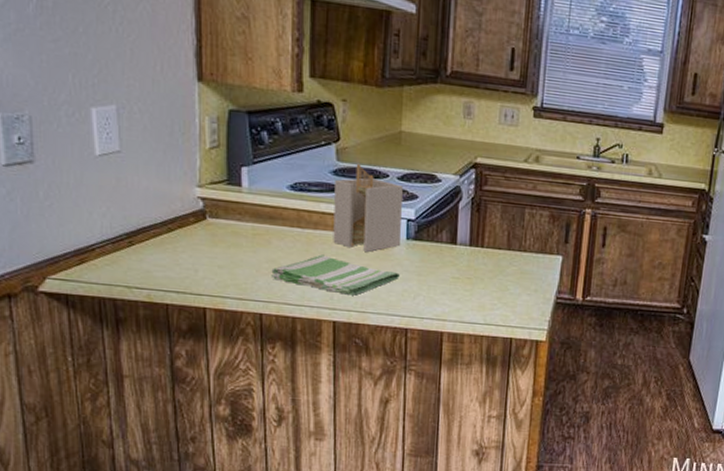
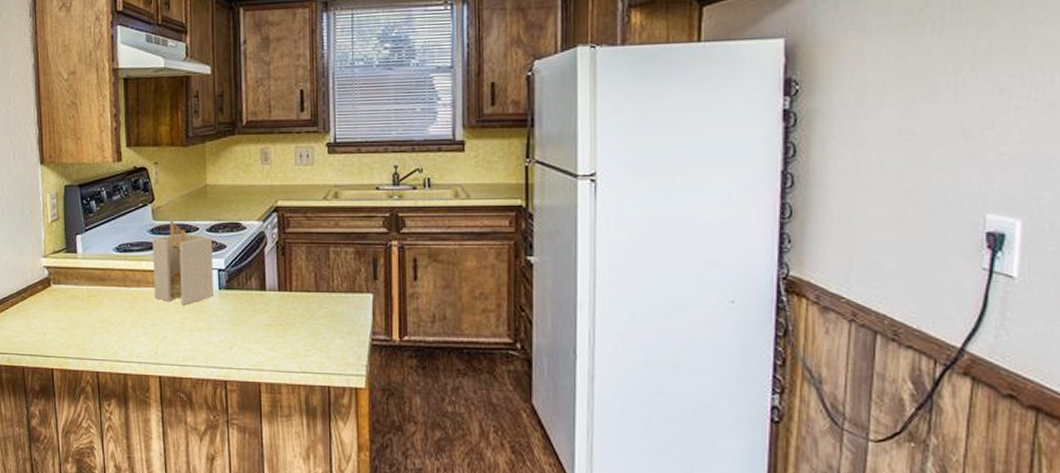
dish towel: present [271,254,400,296] -> none [104,311,215,349]

